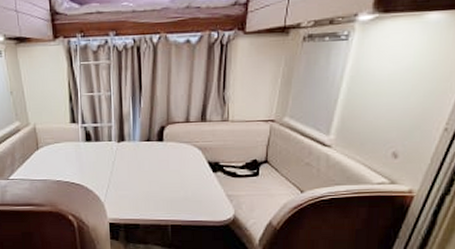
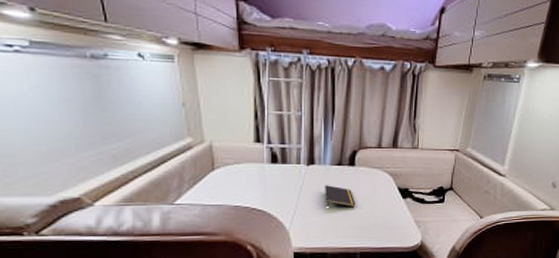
notepad: none [135,160,166,182] -> present [325,185,356,208]

